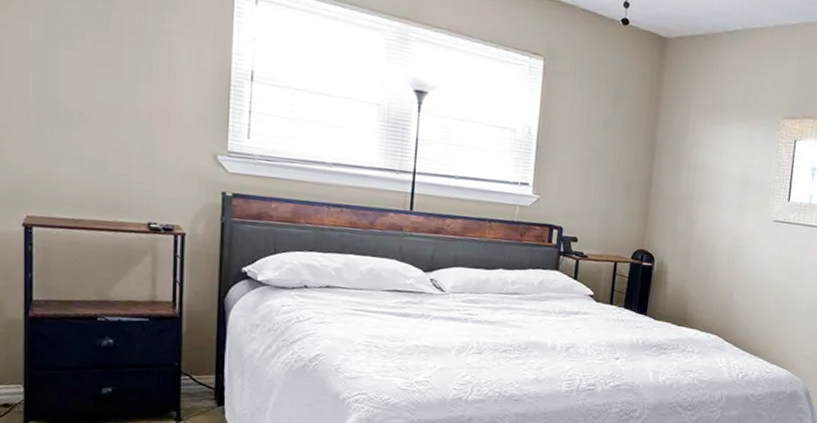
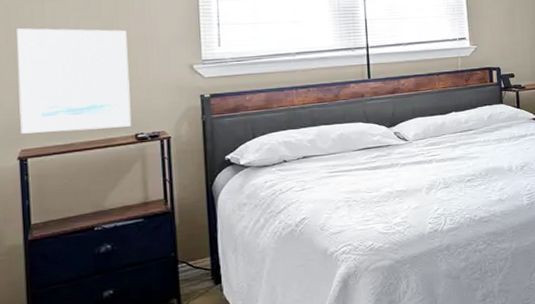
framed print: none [27,74,147,213] -> present [17,28,132,134]

